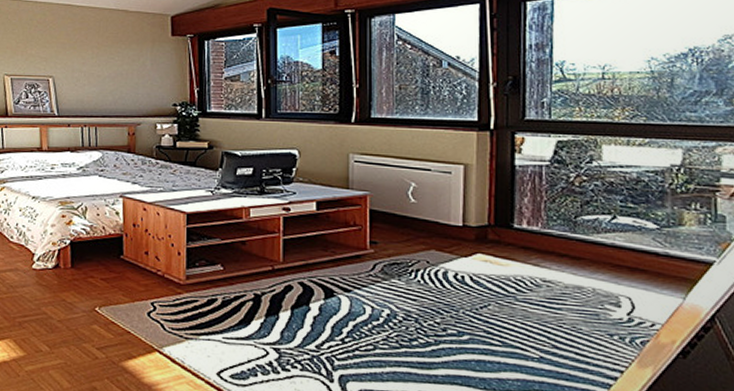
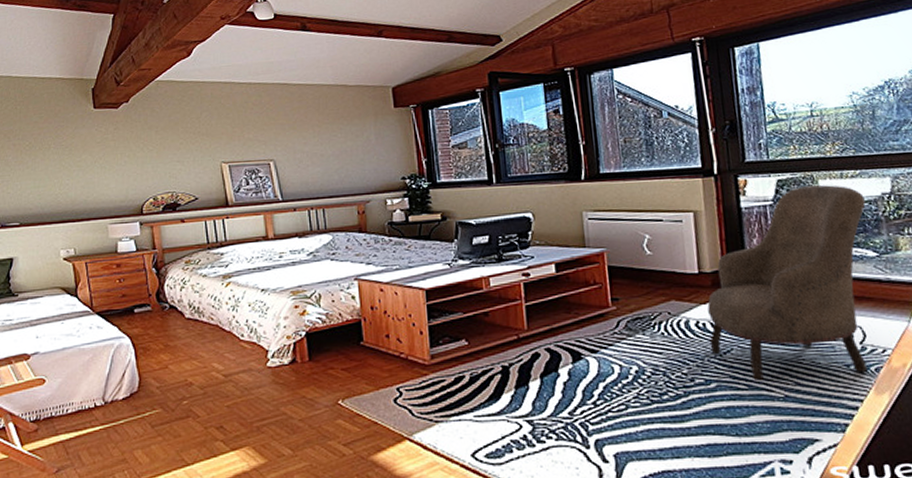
armchair: none [466,150,651,344] -> present [707,185,867,380]

